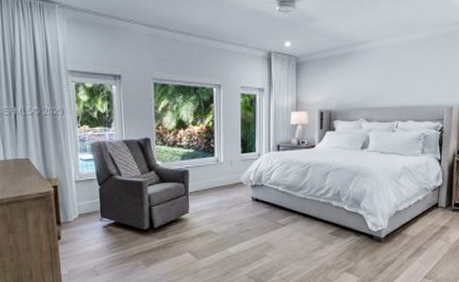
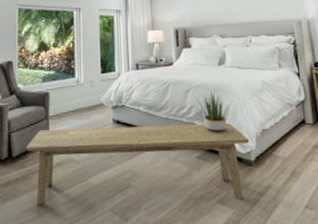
bench: none [166,204,382,270] -> present [26,123,250,206]
potted plant: none [334,174,372,212] -> present [195,91,233,132]

